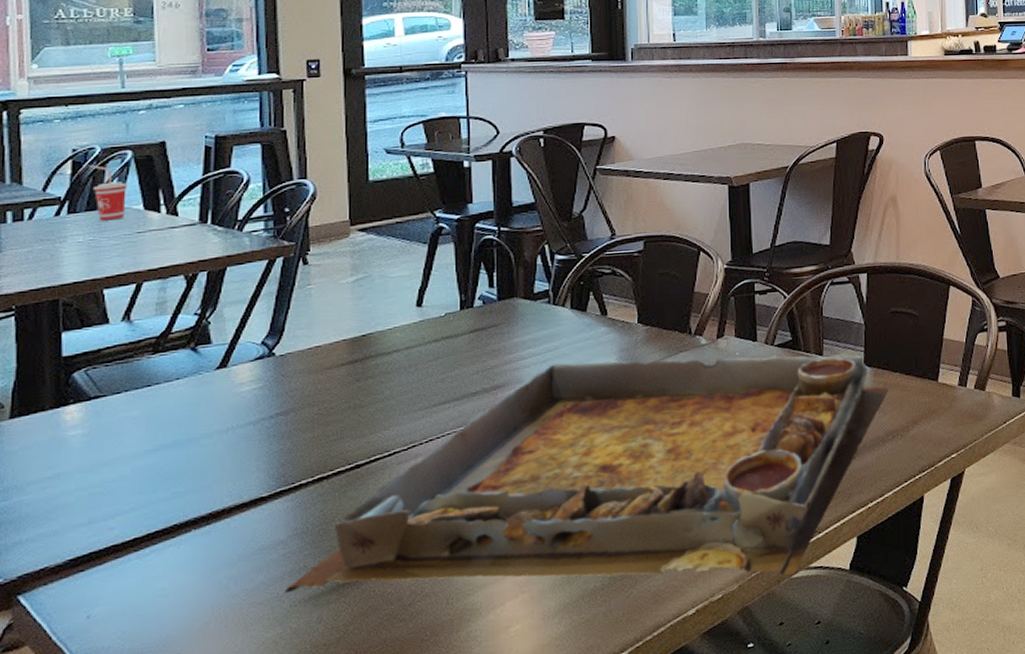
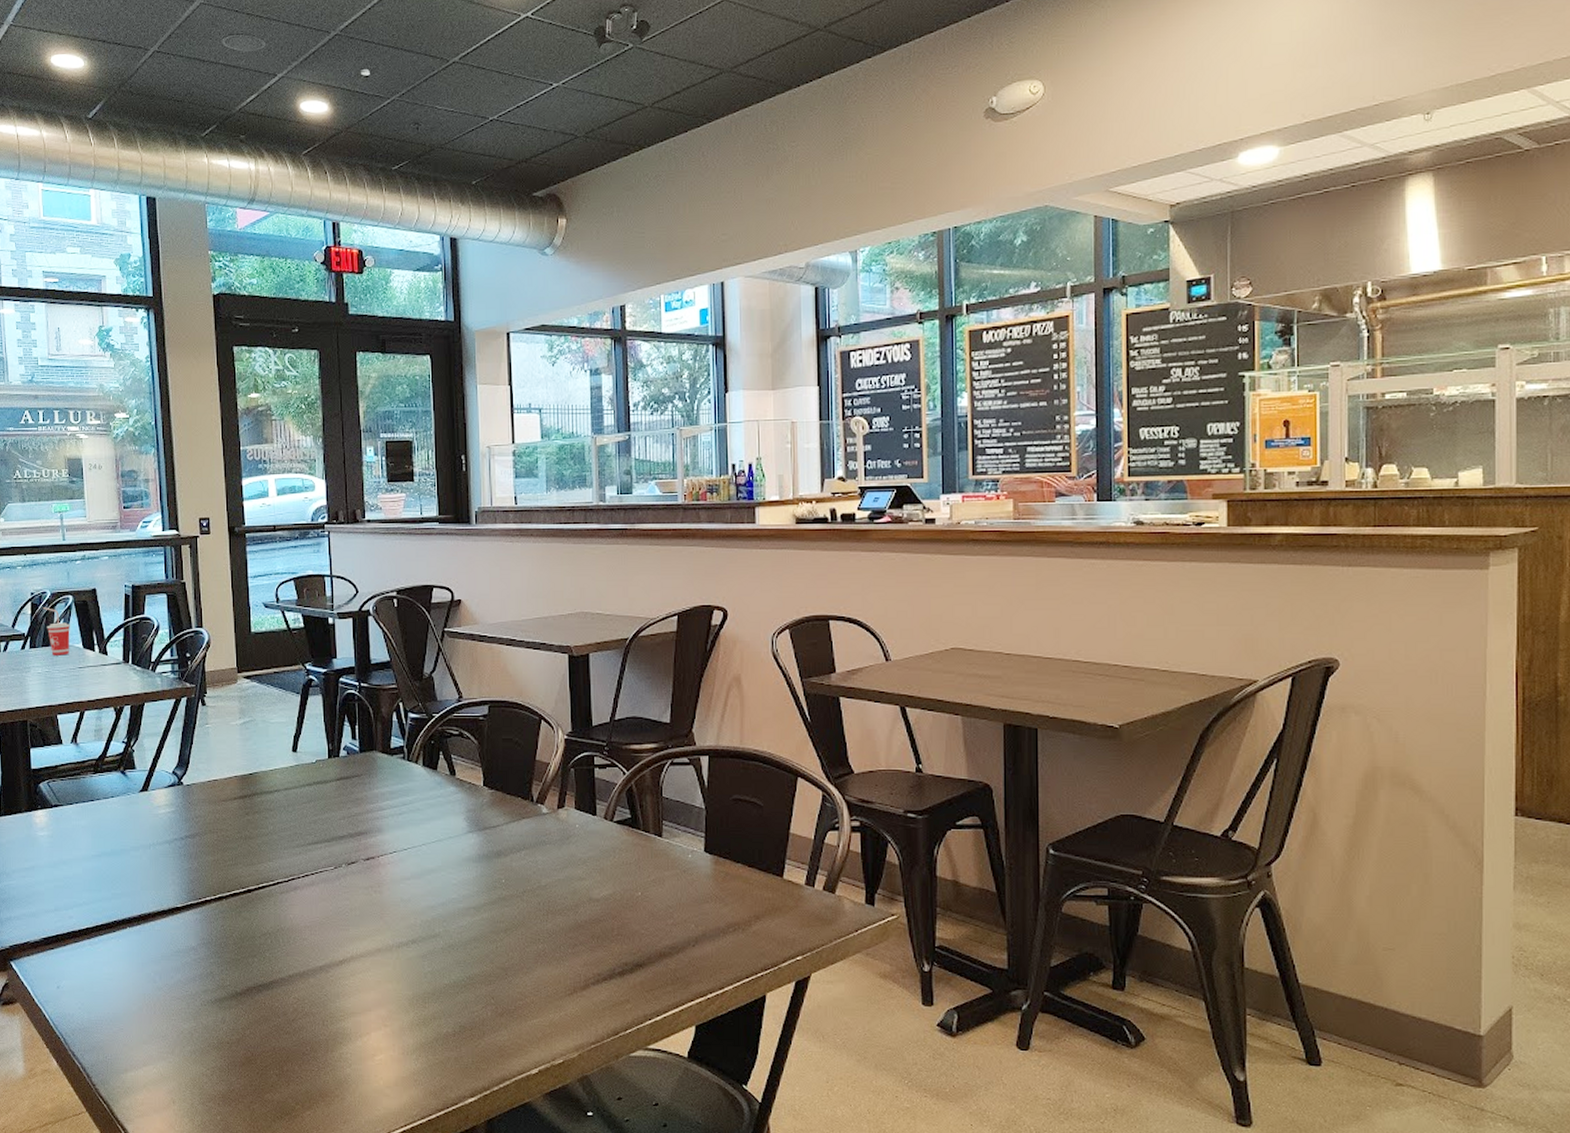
pizza: present [285,355,888,593] -> none [197,817,729,1053]

